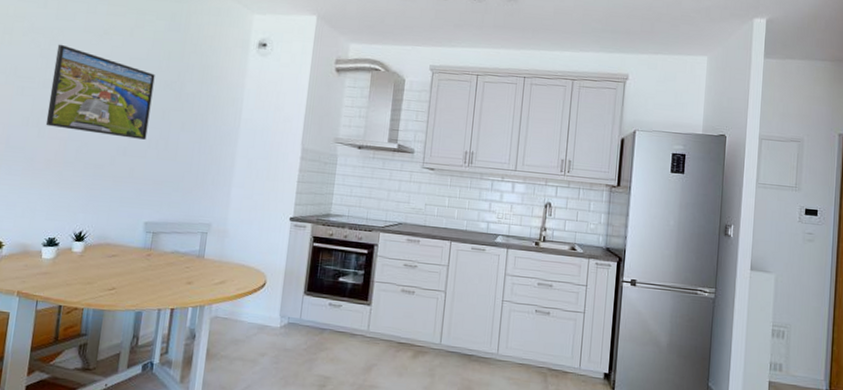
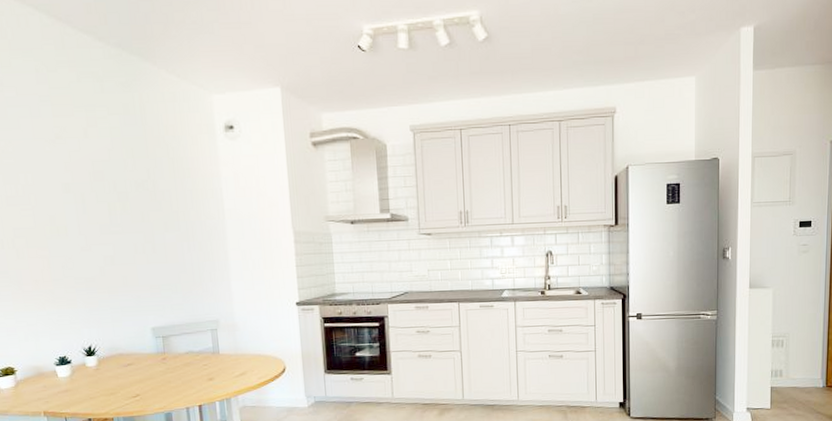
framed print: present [45,44,155,140] -> none [9,156,131,247]

